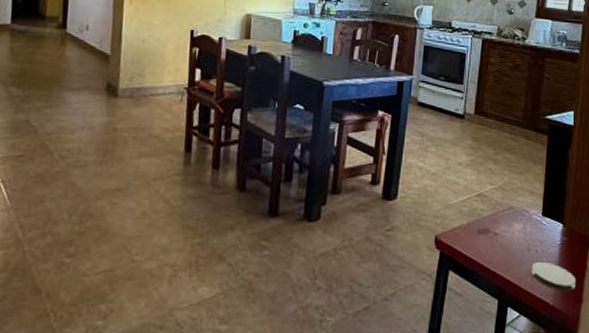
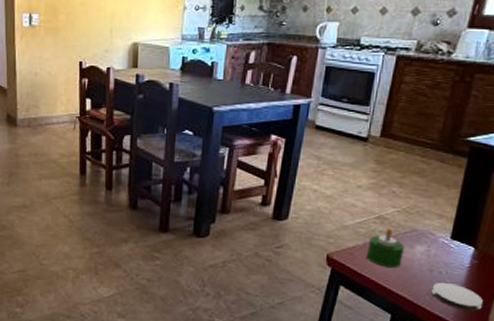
candle: none [471,206,503,248] -> present [366,228,404,268]

